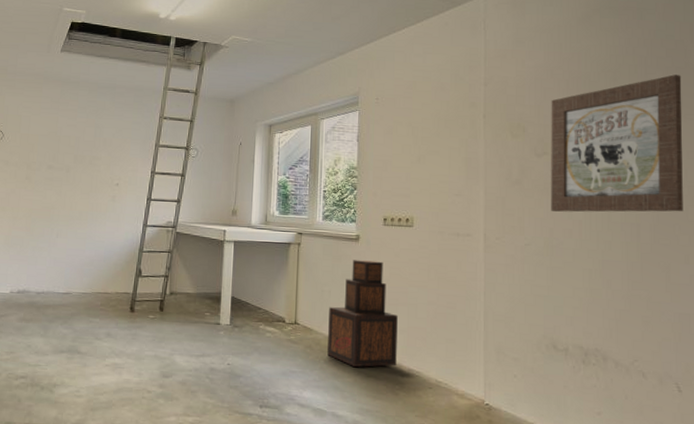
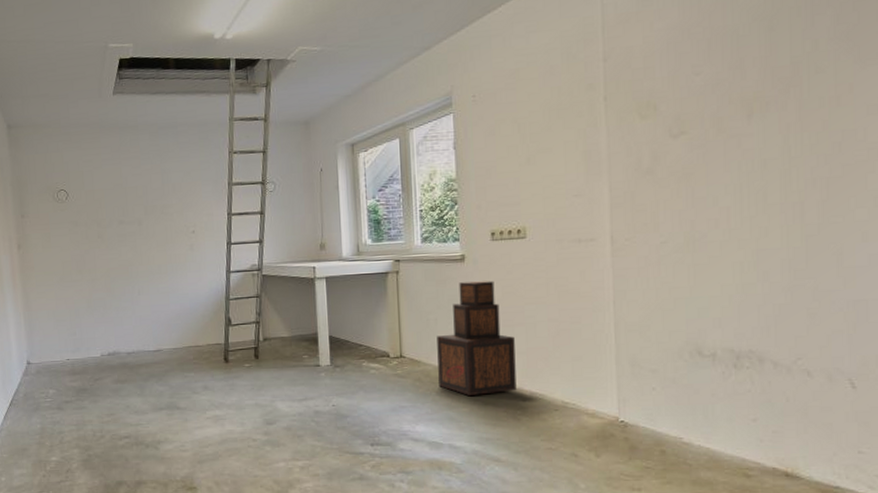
wall art: present [551,74,683,212] -> none [688,10,861,200]

